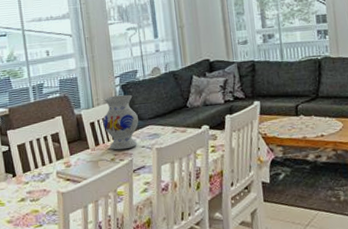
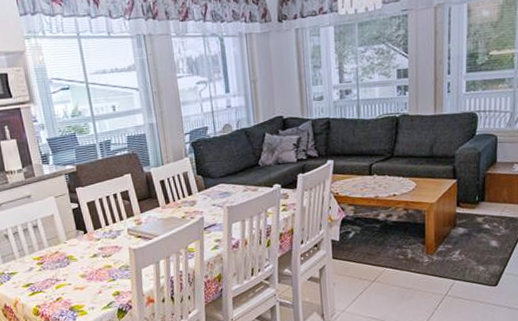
vase: present [103,94,139,150] -> none [173,152,210,208]

